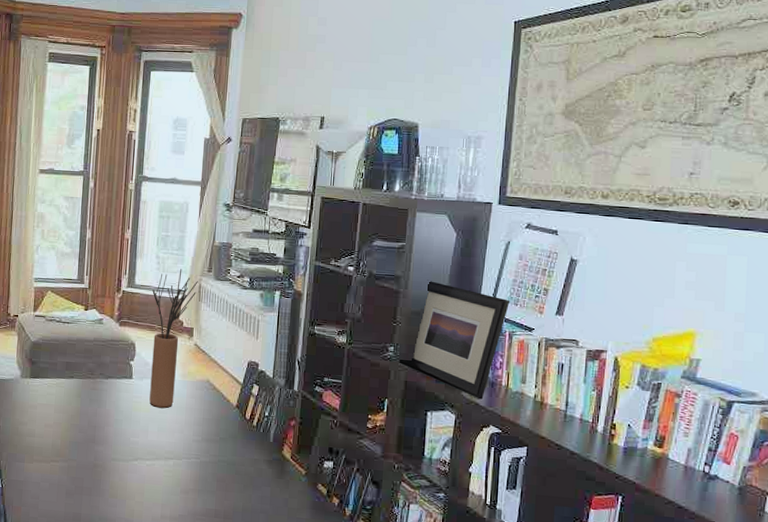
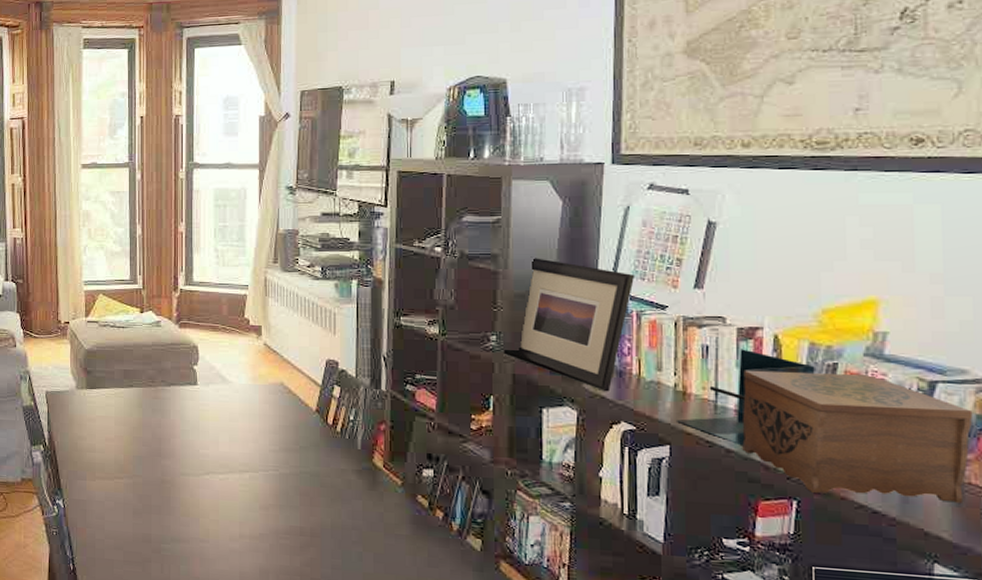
vase: present [149,268,198,409] -> none [213,261,263,417]
bookend: none [534,368,644,450] -> present [677,349,815,446]
decorative box: none [583,385,758,501] -> present [742,370,973,503]

